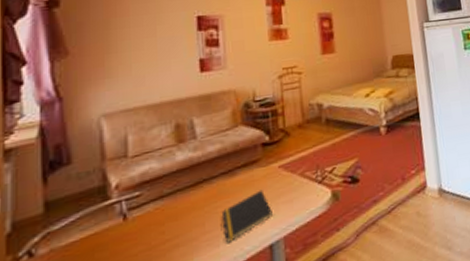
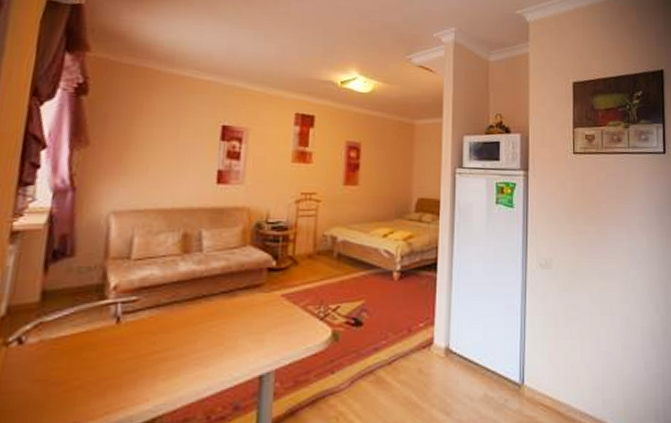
notepad: present [221,189,273,243] -> none [214,316,268,365]

